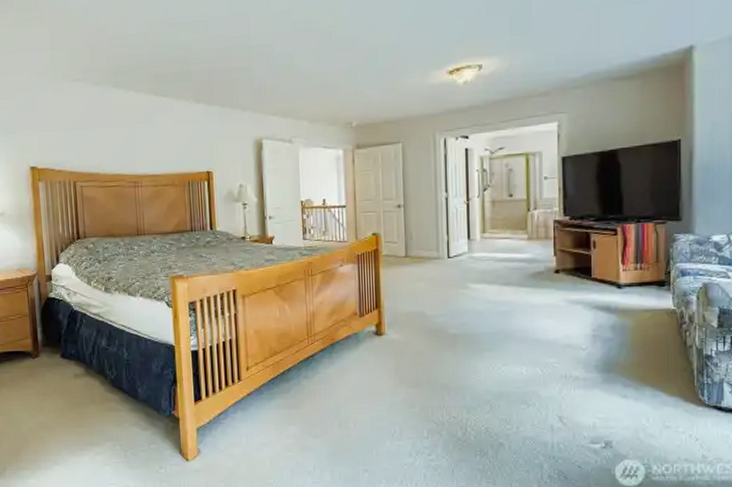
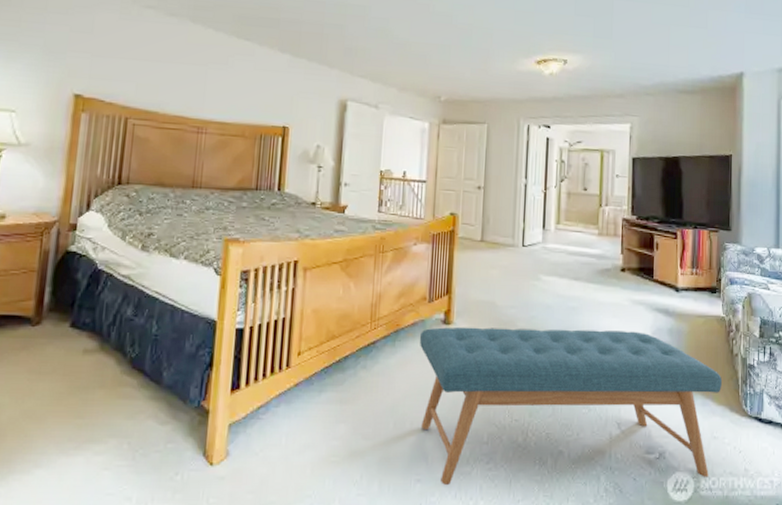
bench: none [354,330,674,475] -> present [419,326,722,486]

